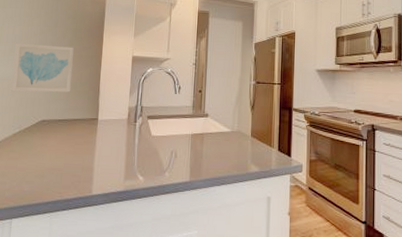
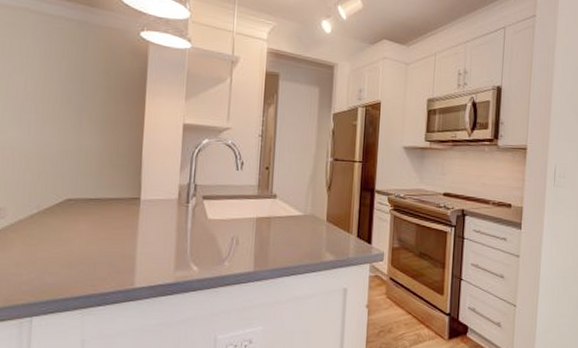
wall art: present [11,42,74,92] -> none [25,101,108,166]

